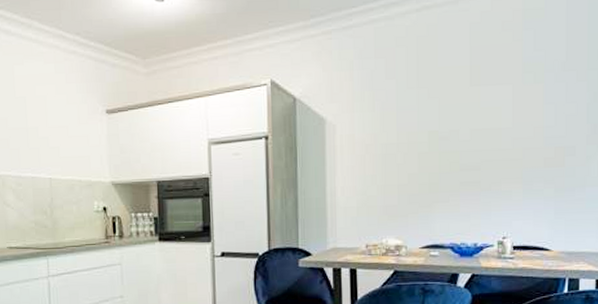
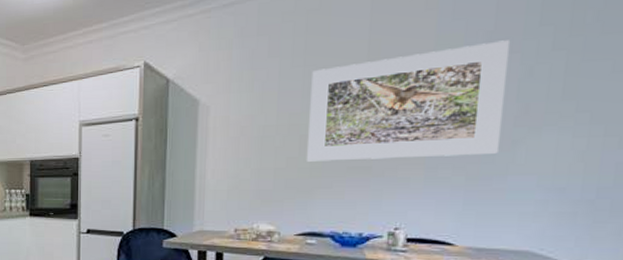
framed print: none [425,70,578,178] -> present [306,40,509,162]

